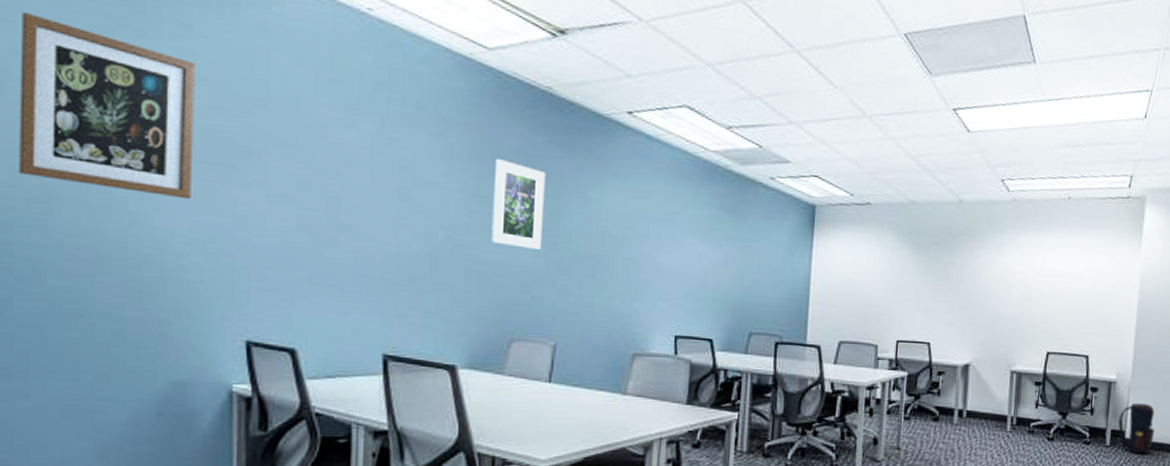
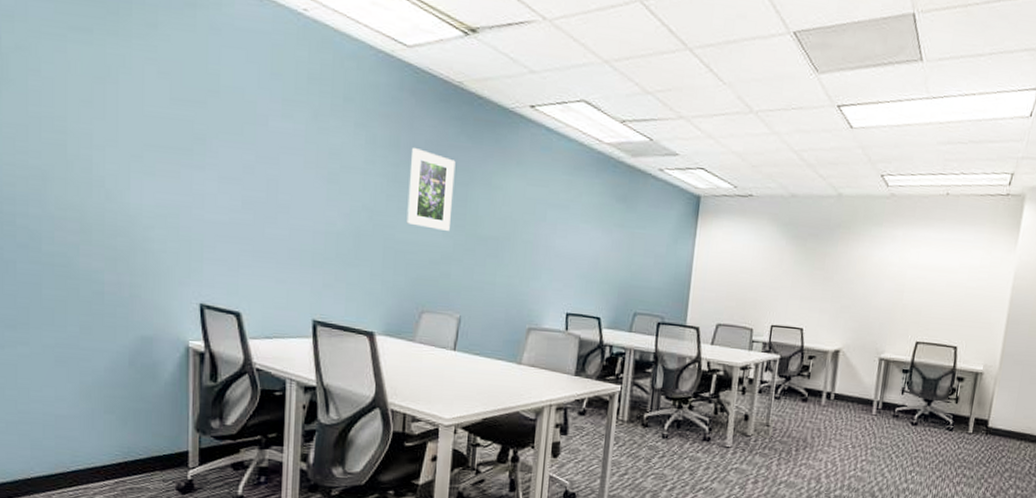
wall art: present [19,11,195,200] -> none [18,13,159,180]
satchel: present [1118,403,1155,454] -> none [982,394,1020,443]

